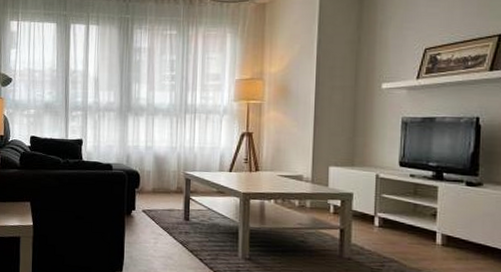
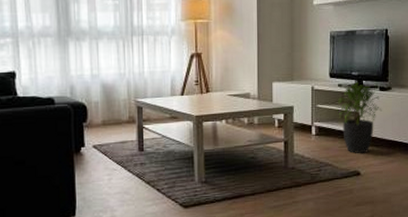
potted plant: none [406,174,469,254] -> present [336,82,382,153]

